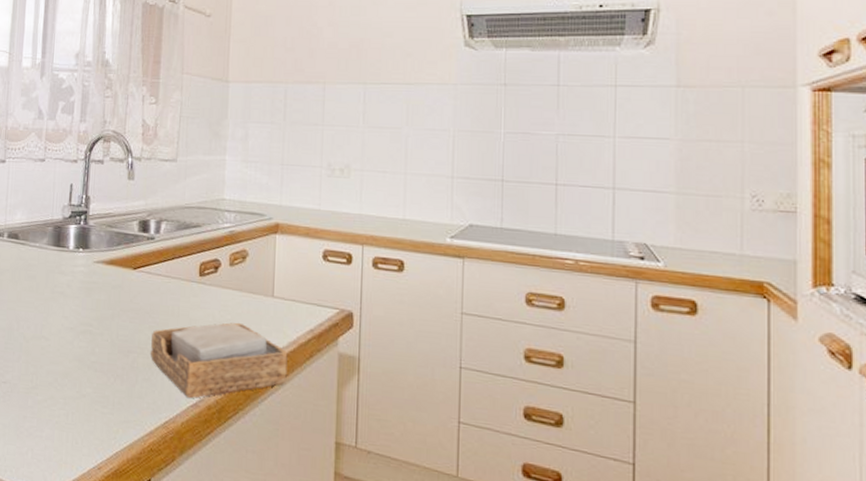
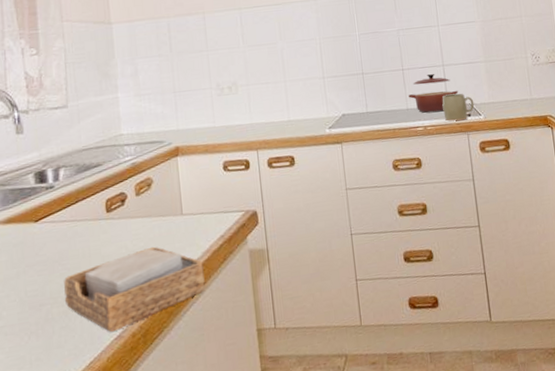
saucepan: none [559,196,631,247] -> present [408,74,459,113]
mug: none [605,226,652,264] -> present [442,93,475,122]

